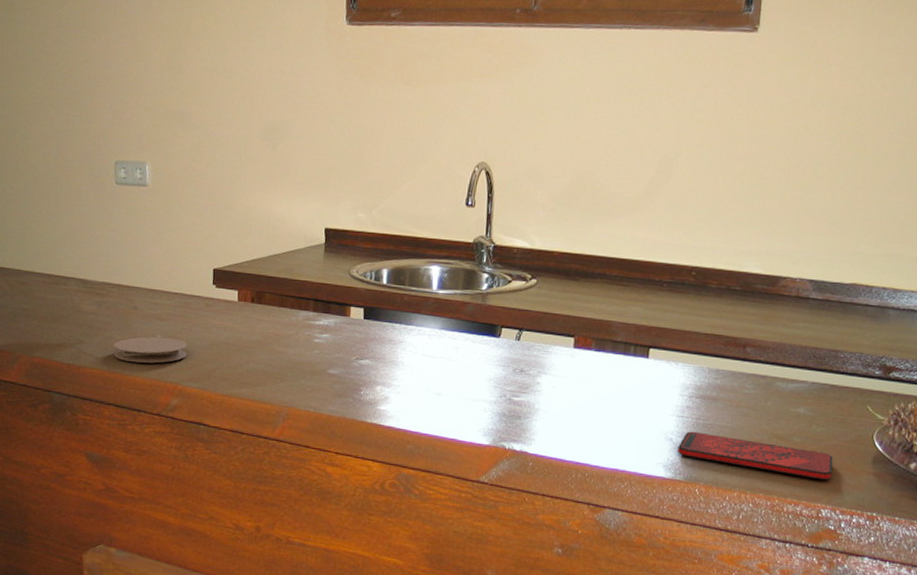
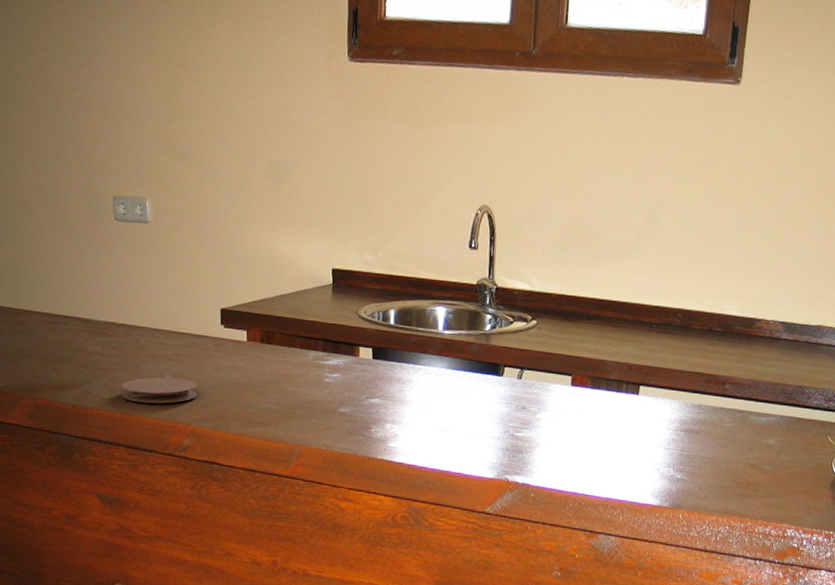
smartphone: present [678,431,834,481] -> none [664,462,798,504]

